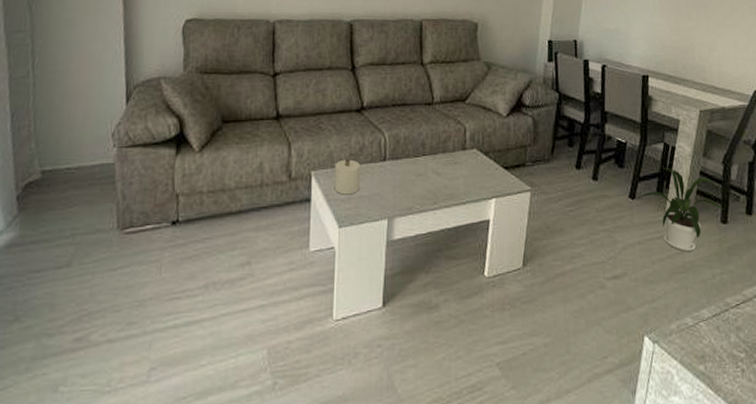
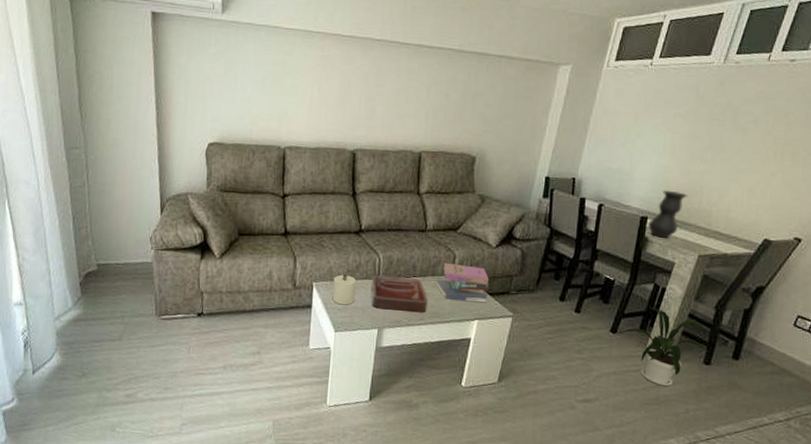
decorative tray: none [377,156,440,196] -> present [370,274,428,313]
books: none [447,137,504,179] -> present [435,262,490,303]
vase: none [650,47,682,96] -> present [648,190,688,238]

